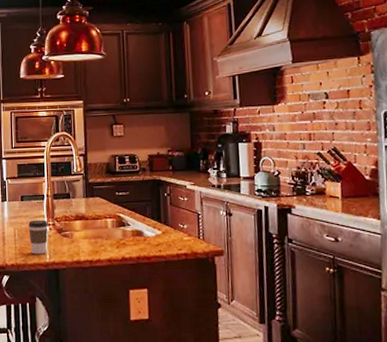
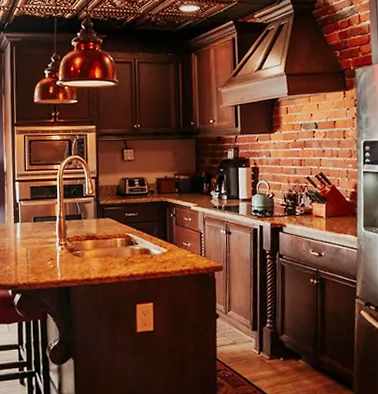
coffee cup: present [28,220,48,254] -> none [41,240,60,273]

